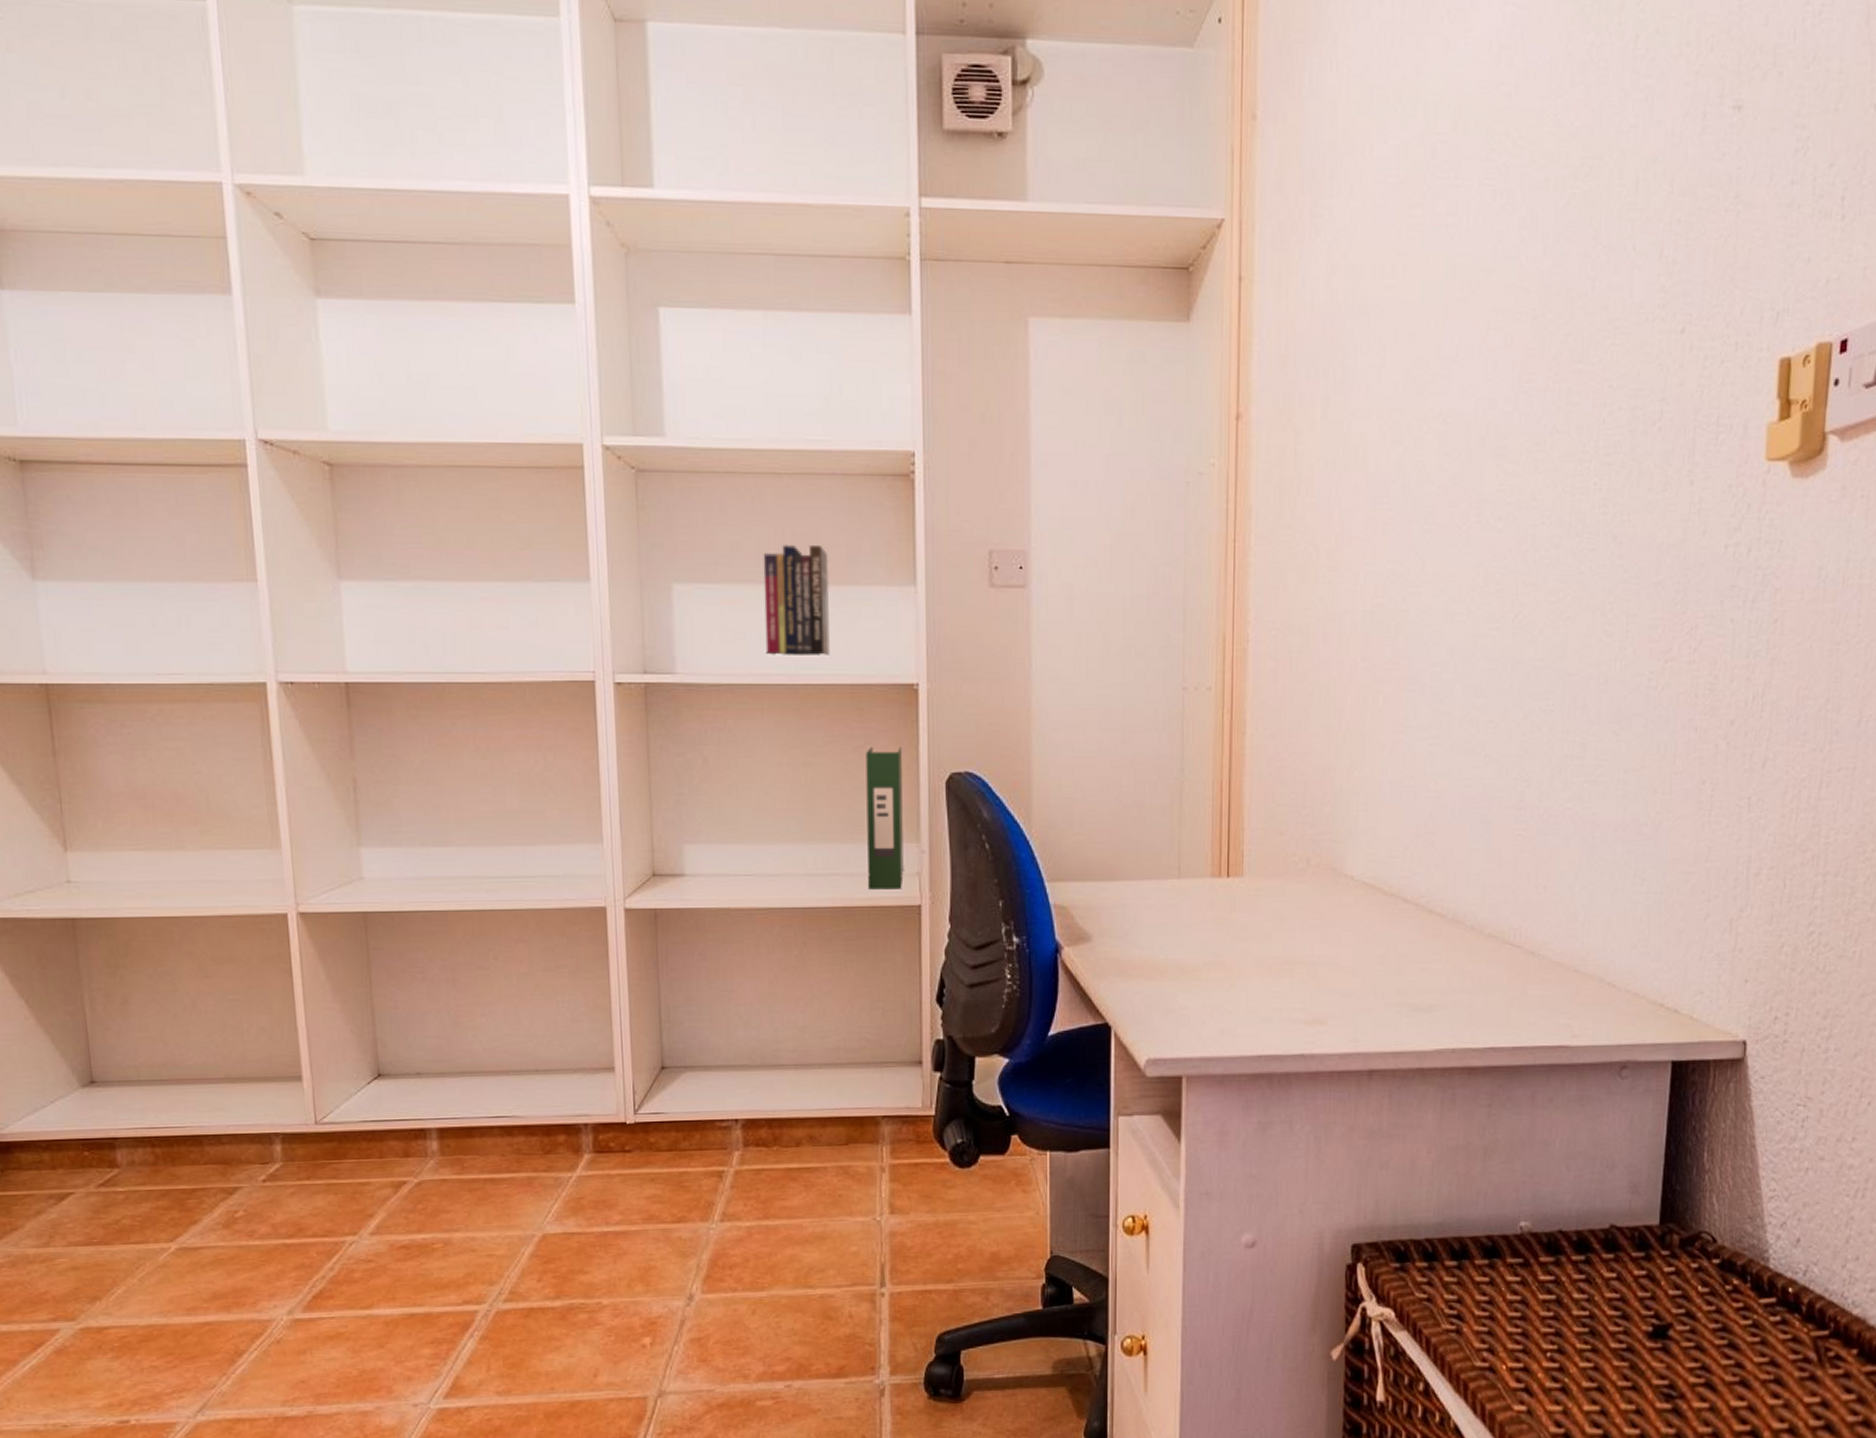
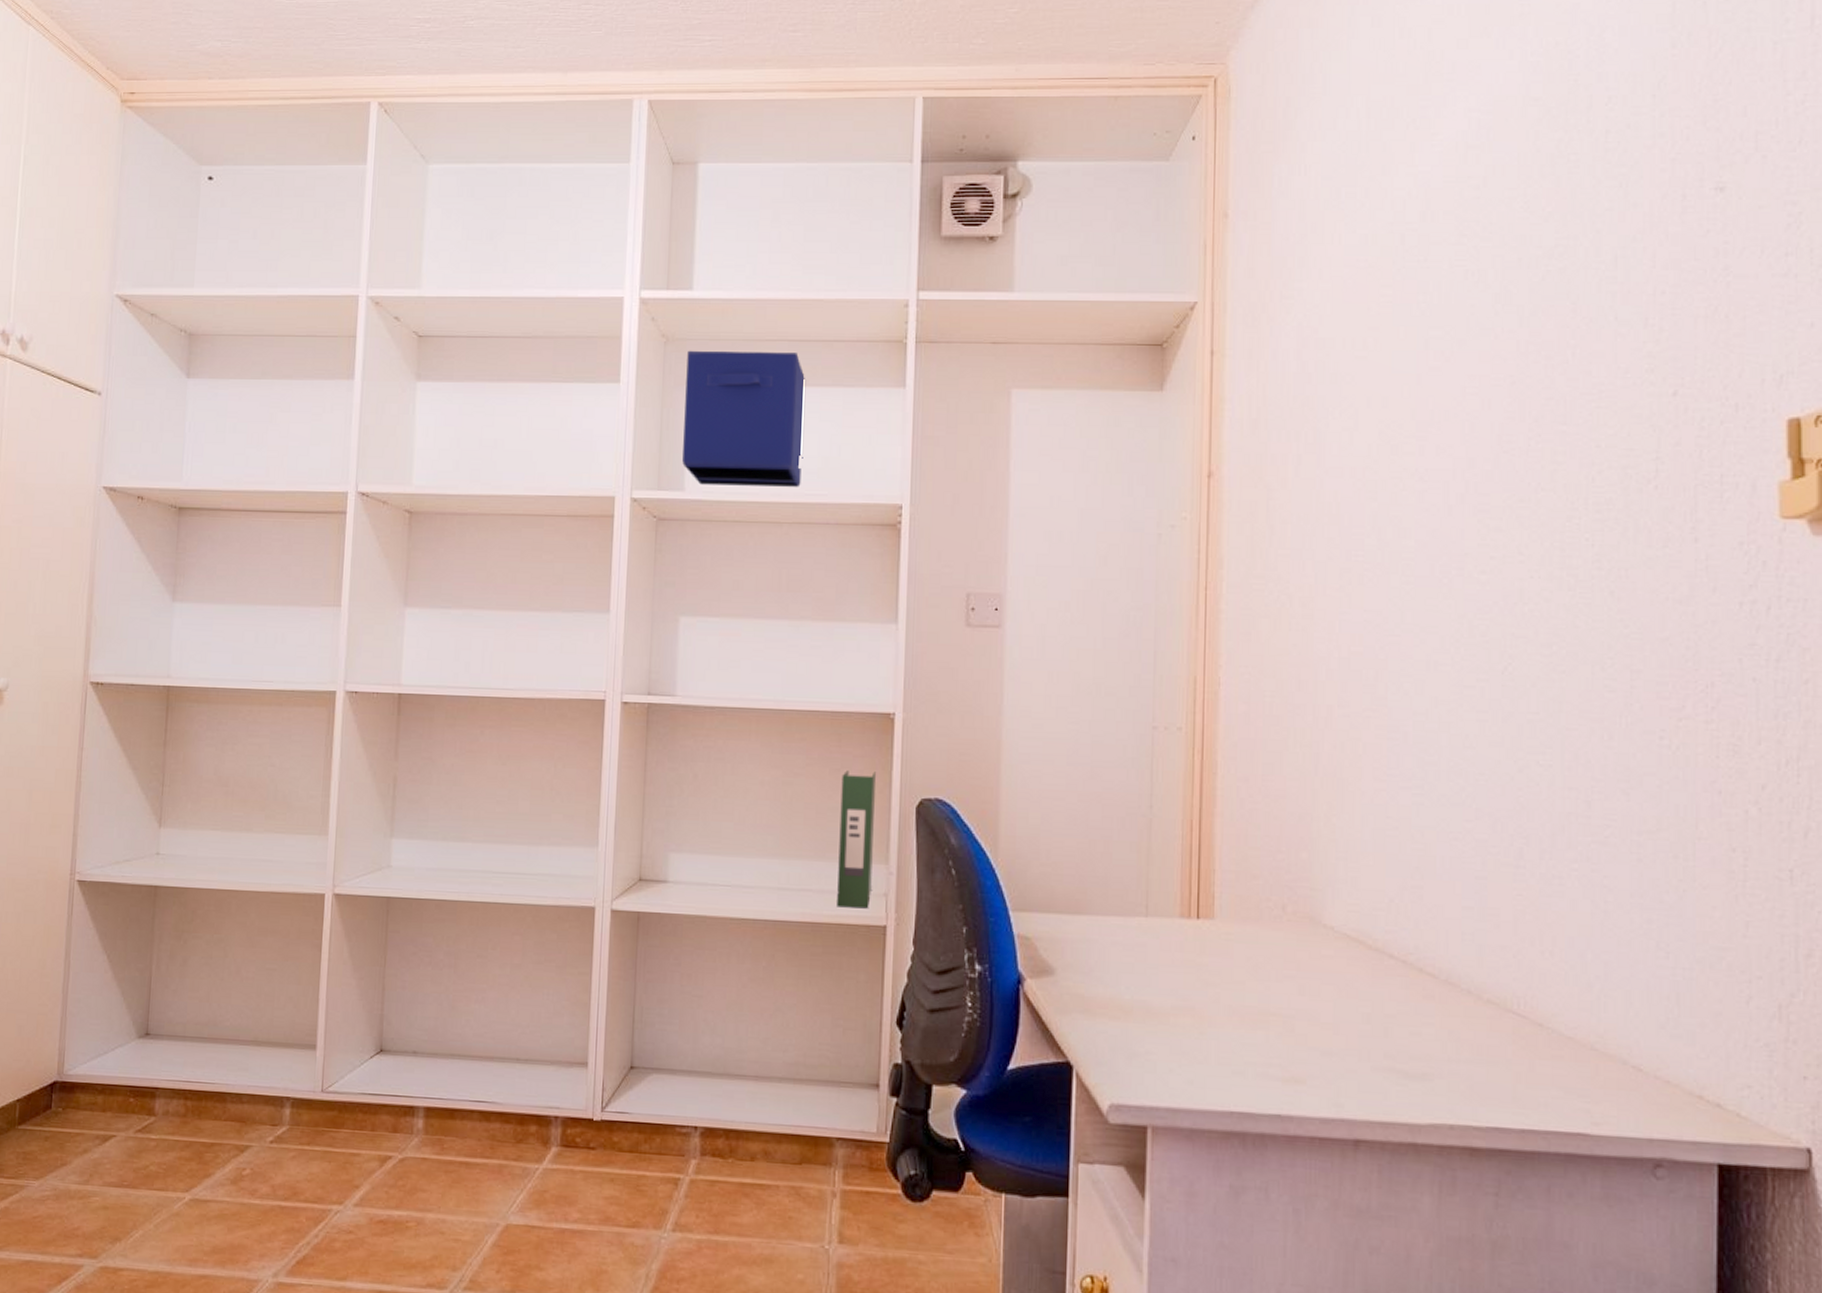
storage box: none [654,264,800,433] -> present [682,350,805,488]
books: present [763,545,830,657] -> none [757,585,818,684]

